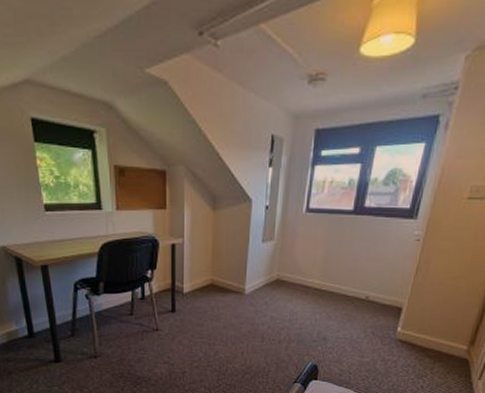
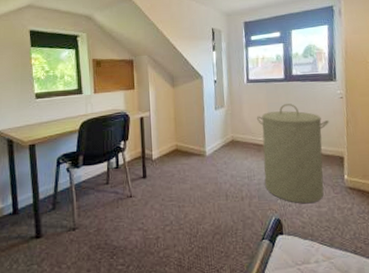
laundry hamper: none [307,242,397,353] -> present [256,104,330,204]

